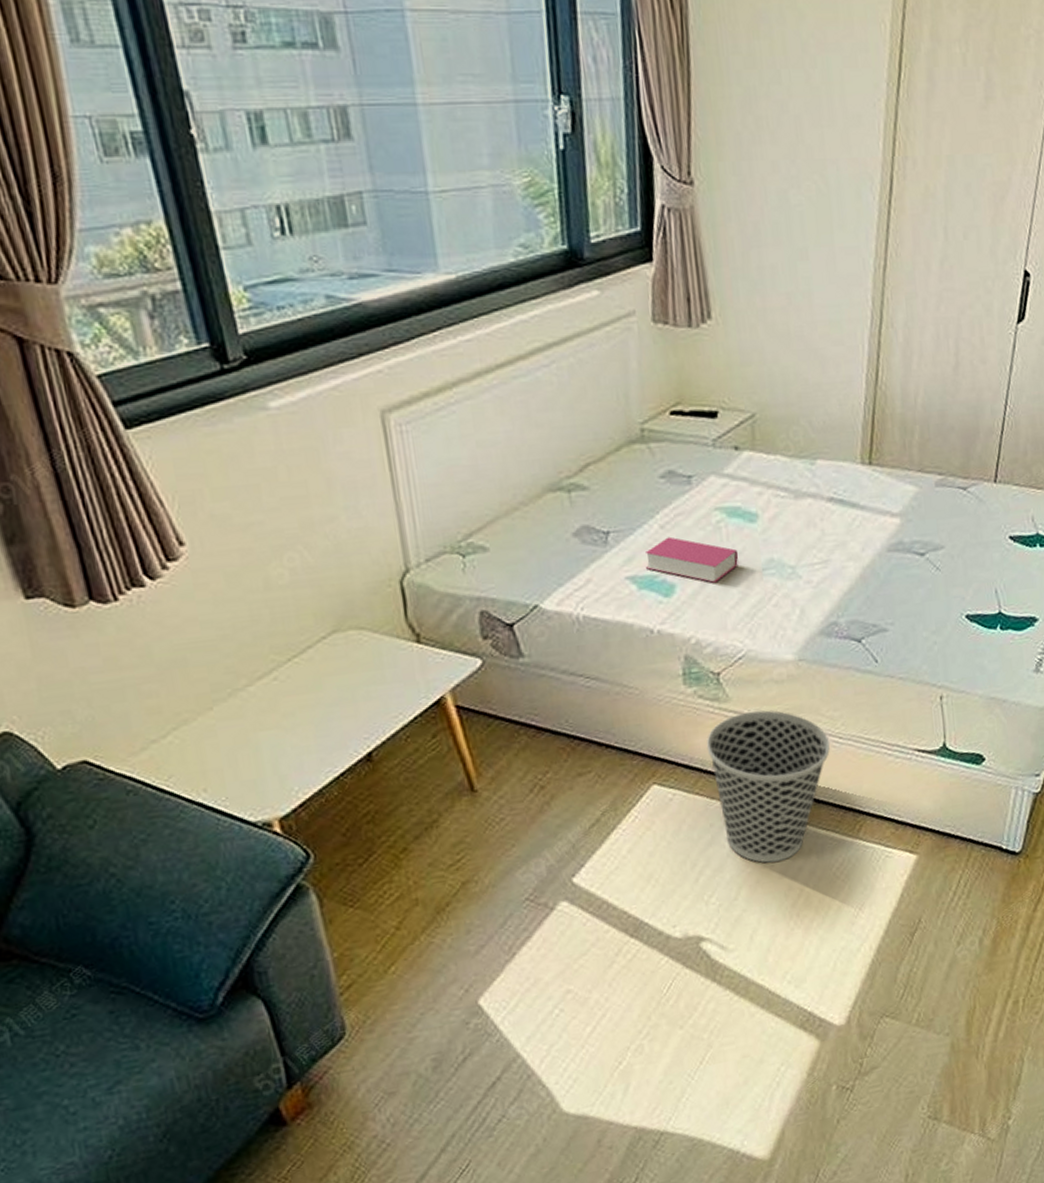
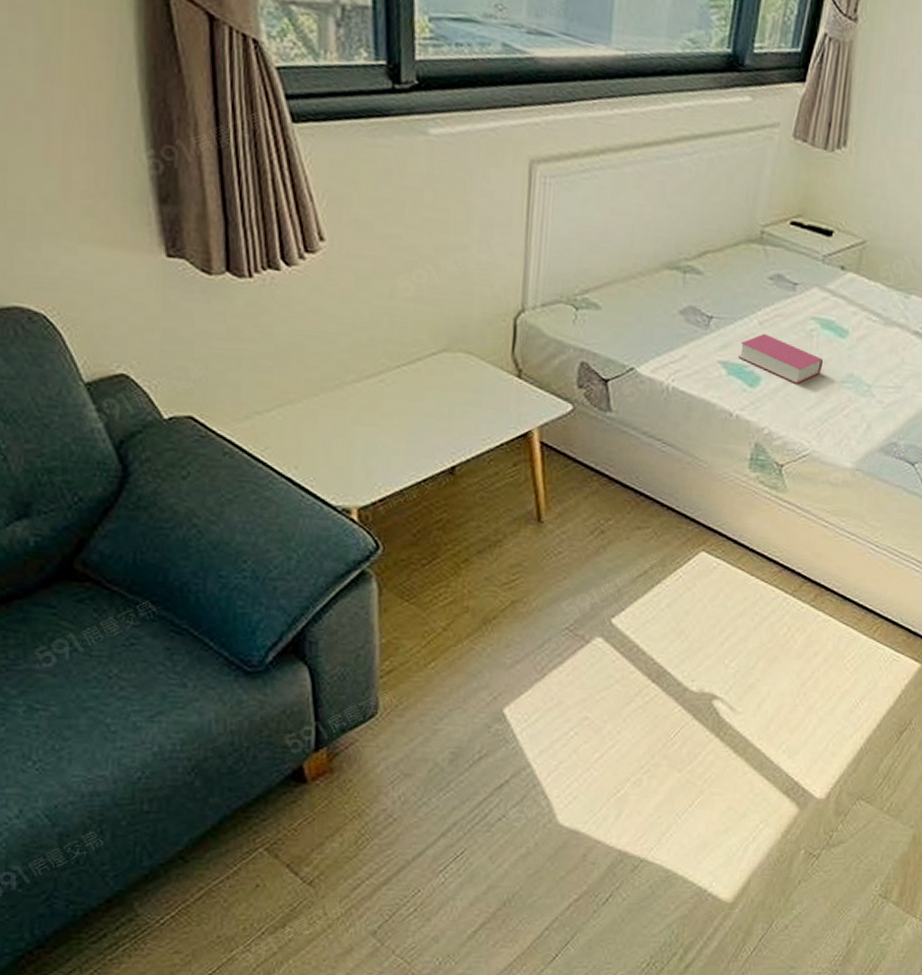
wastebasket: present [706,710,831,863] -> none [756,505,867,643]

